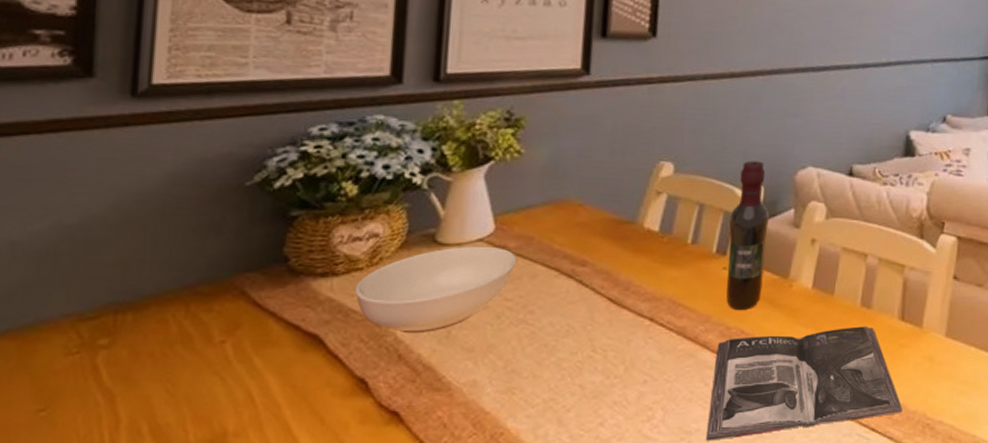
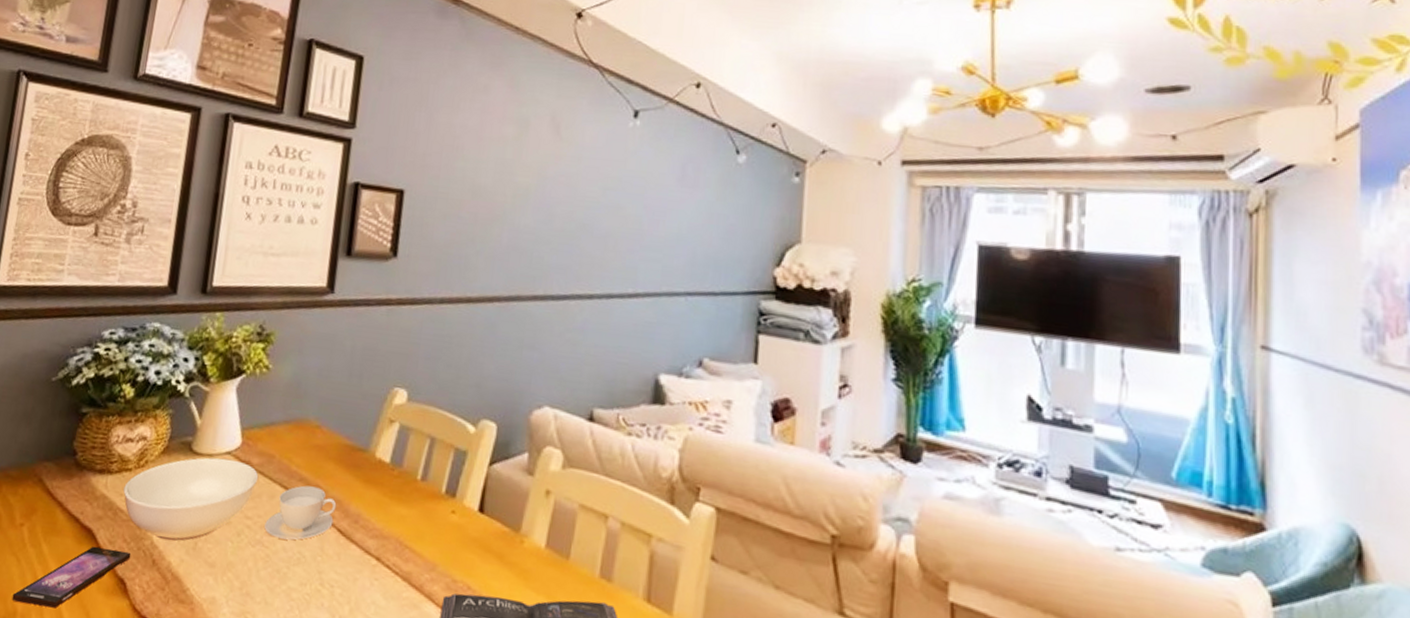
smartphone: none [219,351,371,421] -> present [11,546,131,608]
teacup: none [527,262,605,315] -> present [264,485,337,540]
wine bottle: present [726,161,769,311] -> none [453,394,502,563]

